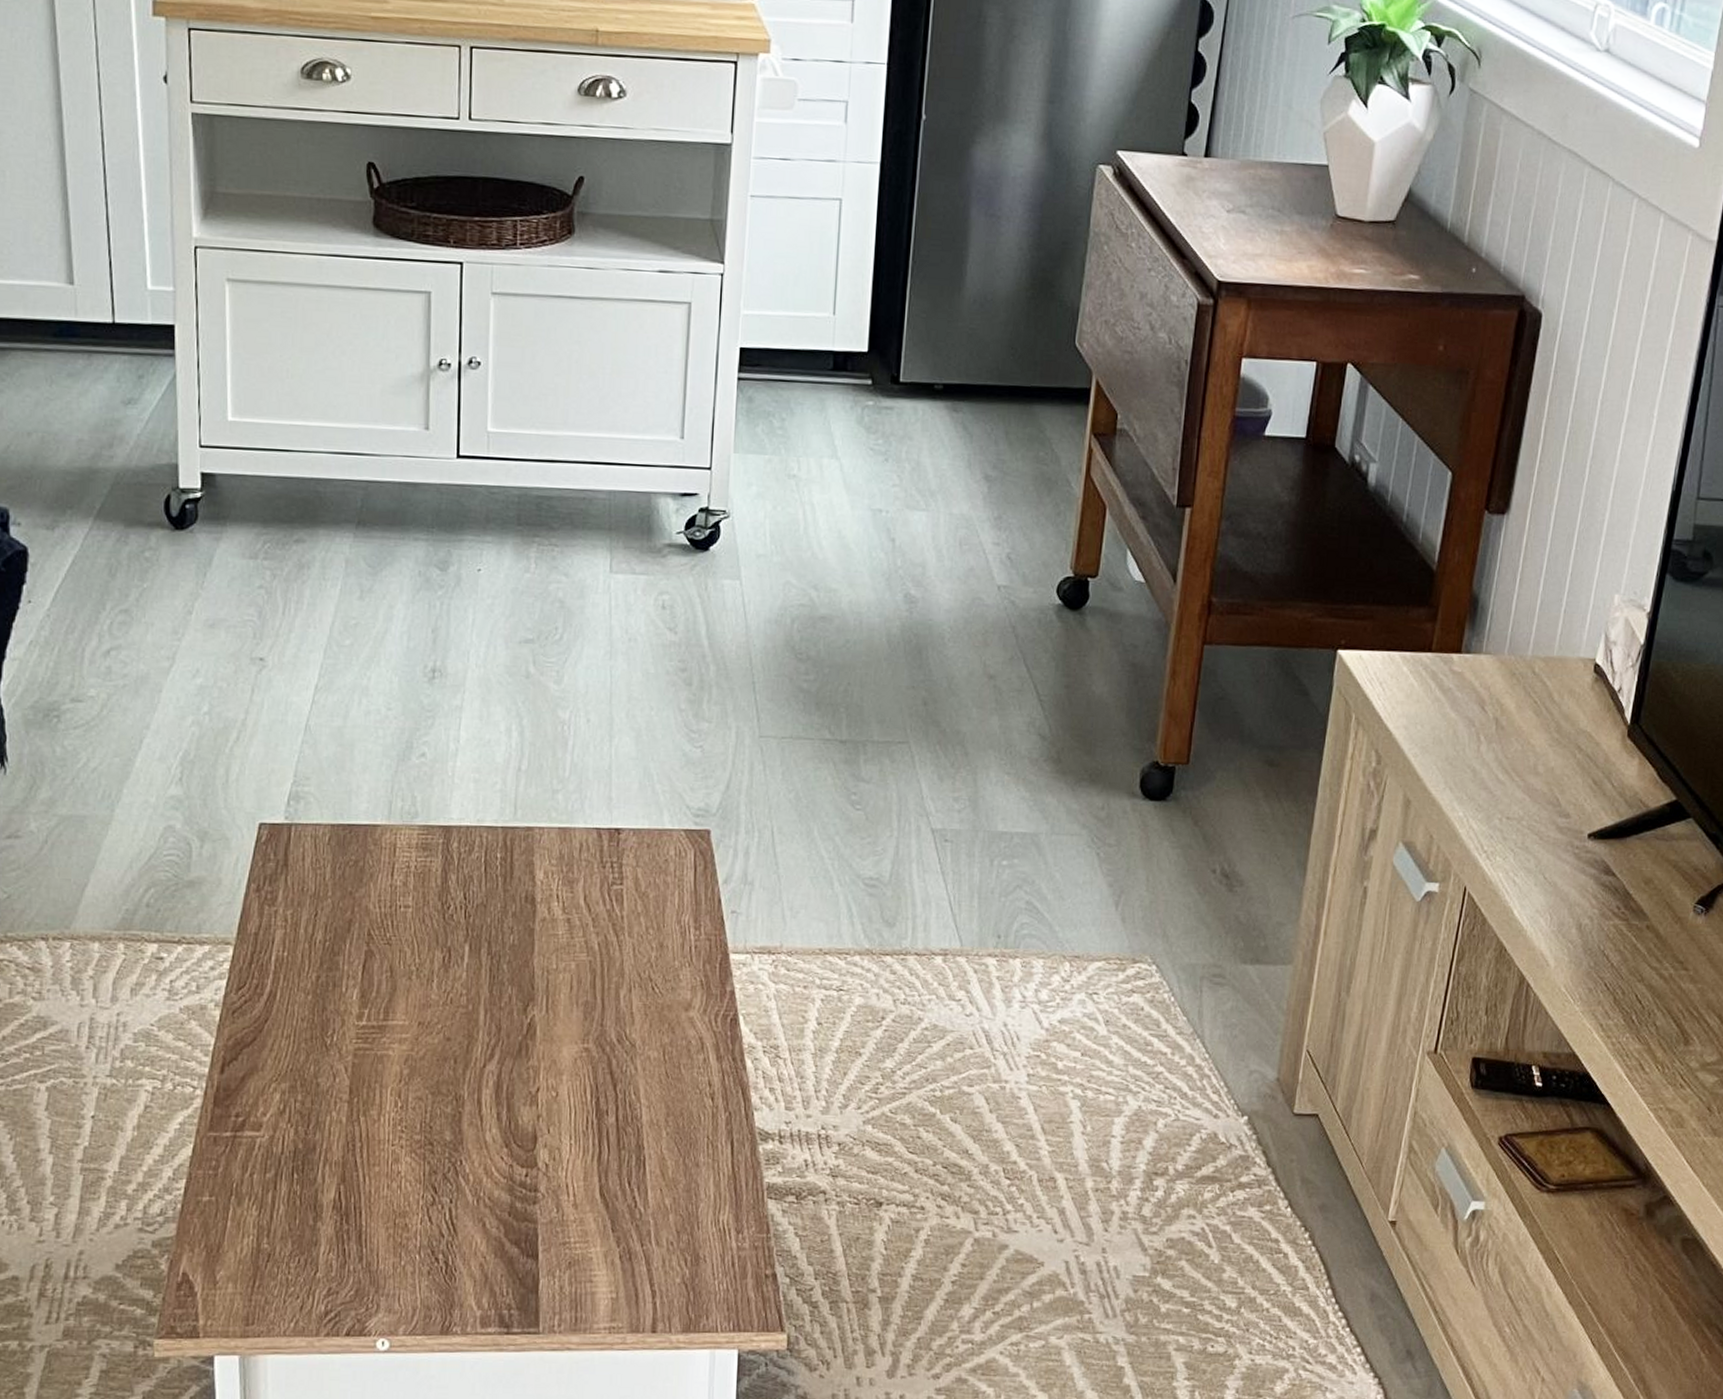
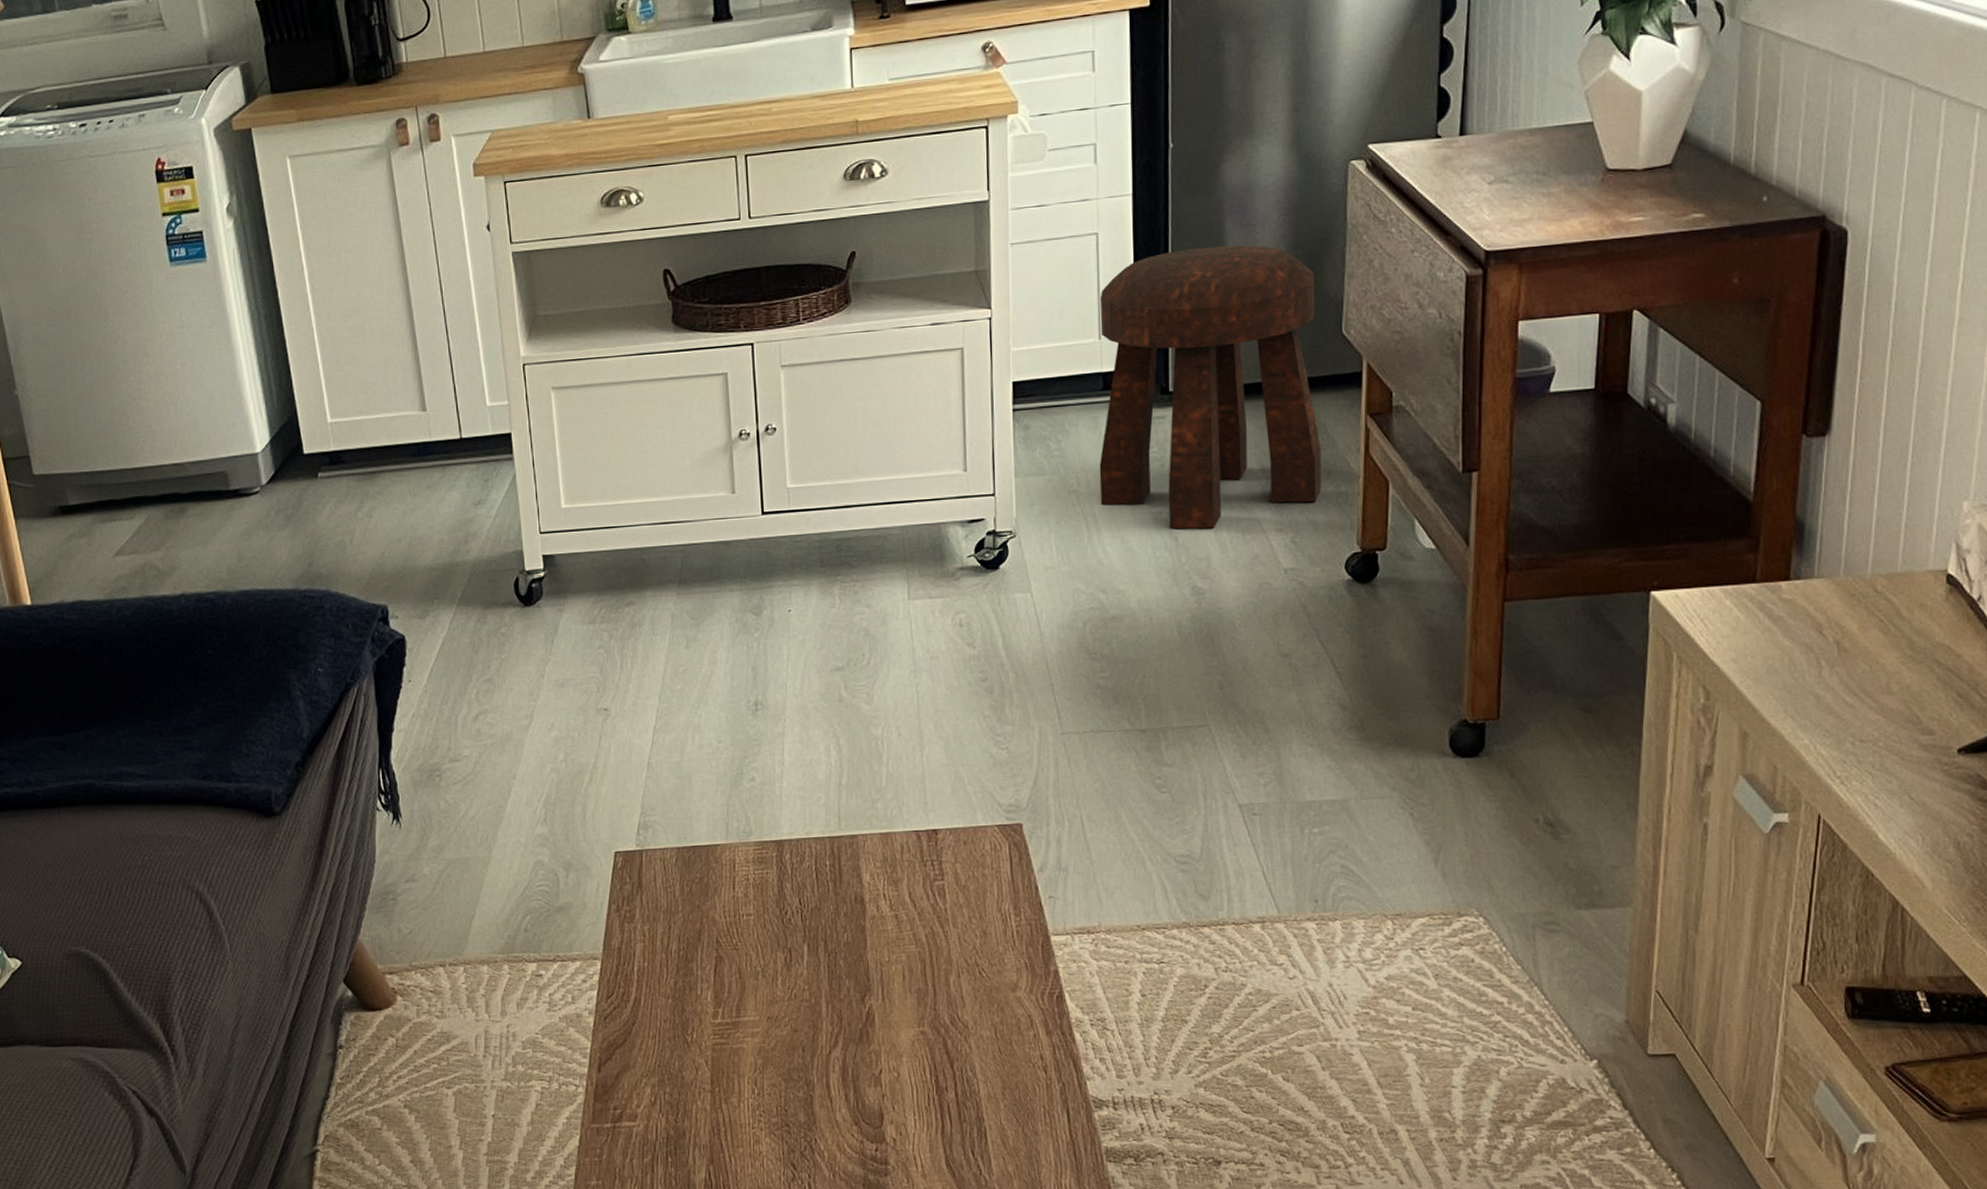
stool: none [820,231,1054,534] -> present [1099,245,1322,529]

